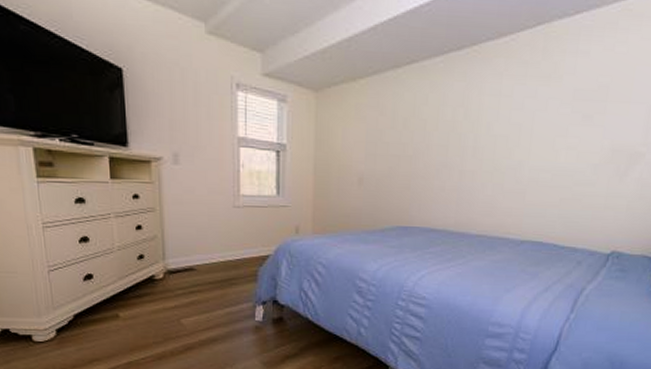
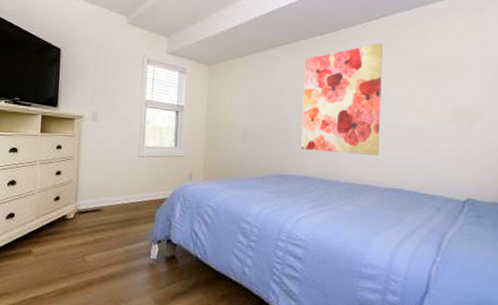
wall art: none [427,61,536,204] -> present [301,43,384,156]

